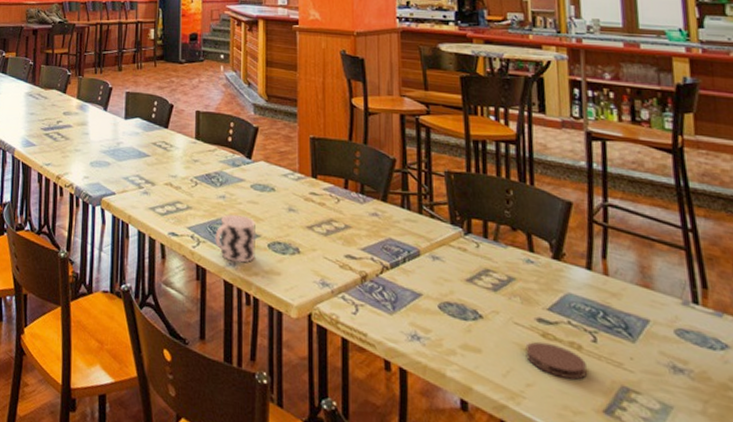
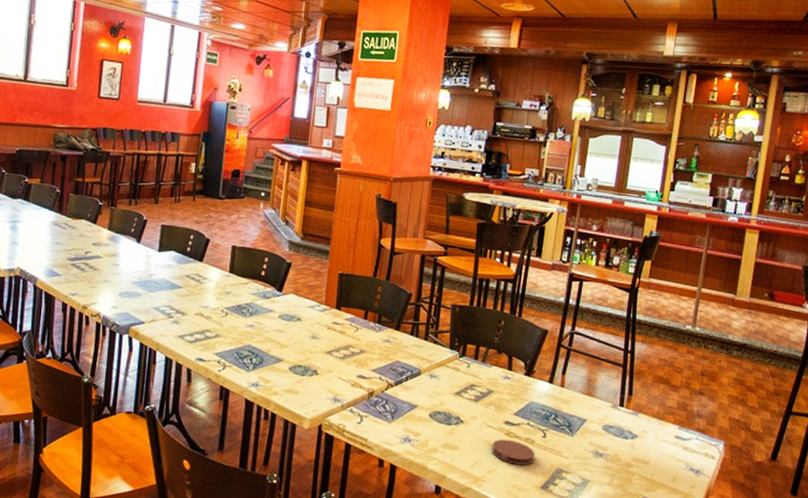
cup: present [215,214,255,263] -> none [240,341,280,384]

